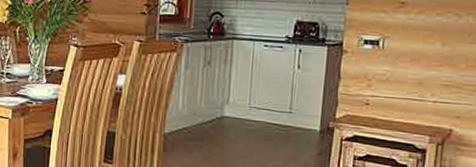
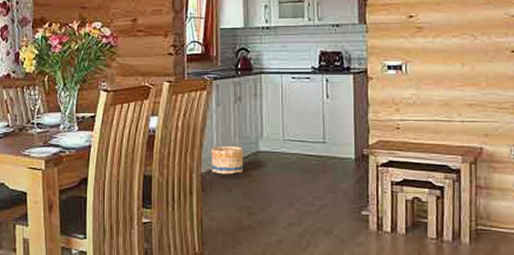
basket: none [175,108,209,137] -> present [210,146,244,175]

